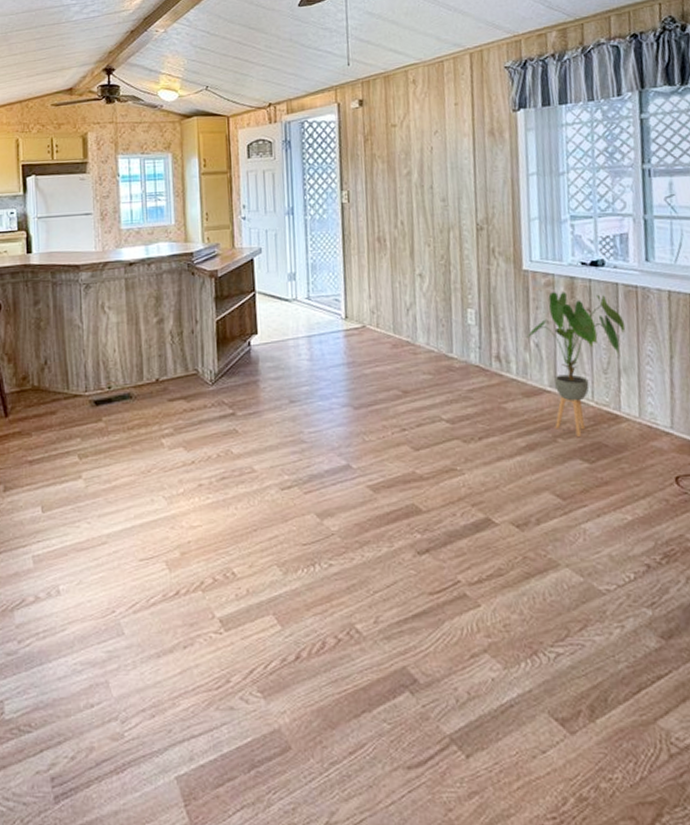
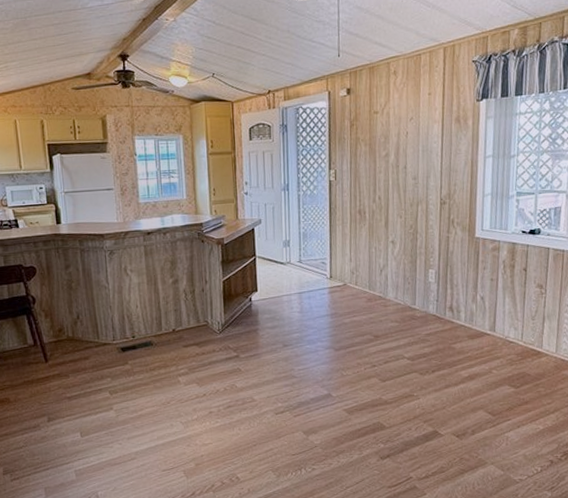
house plant: present [525,292,626,437] -> none [473,255,552,368]

